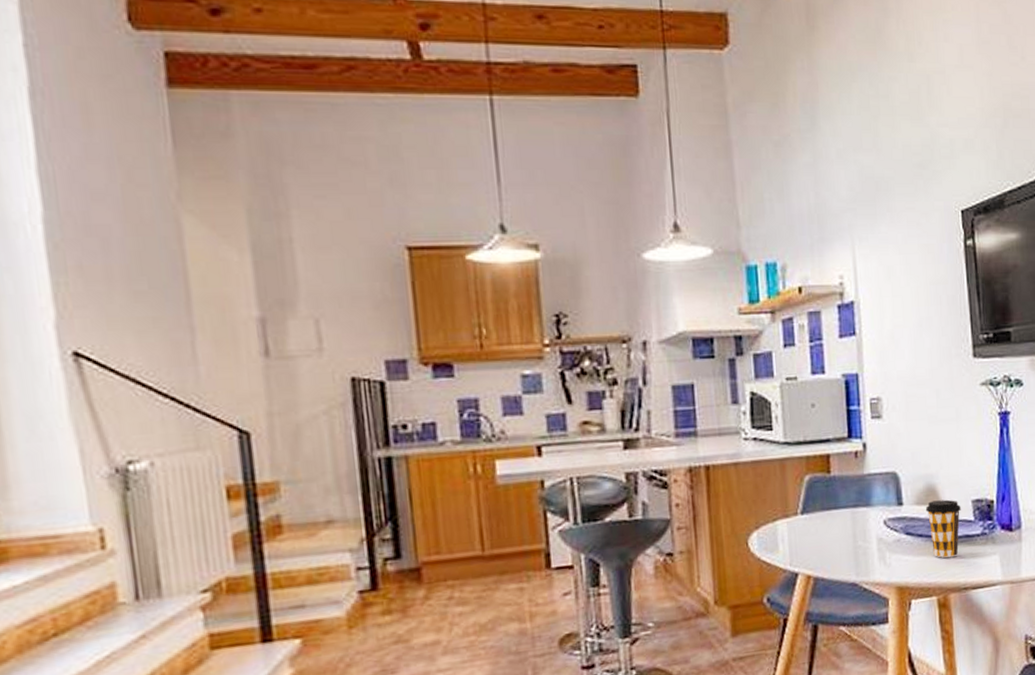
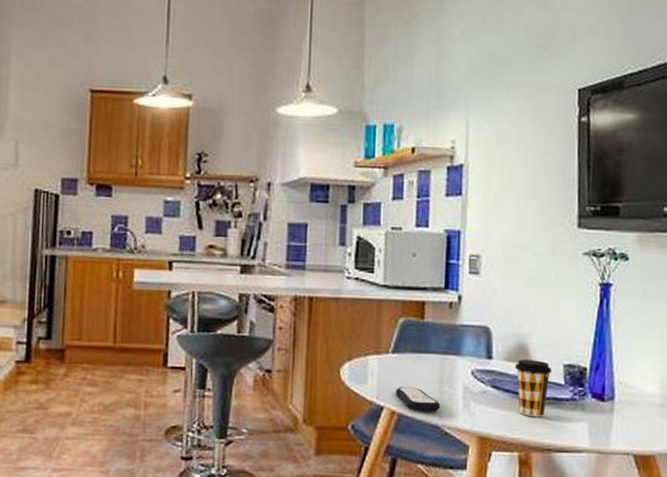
remote control: none [809,547,856,572] -> present [396,387,440,411]

